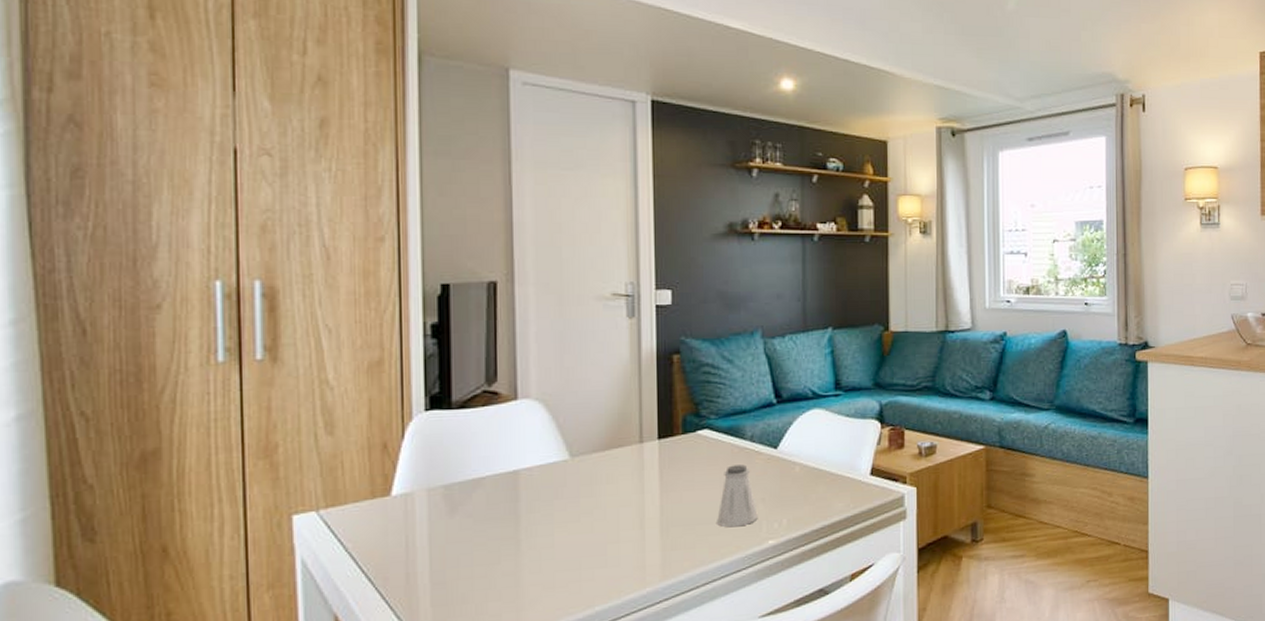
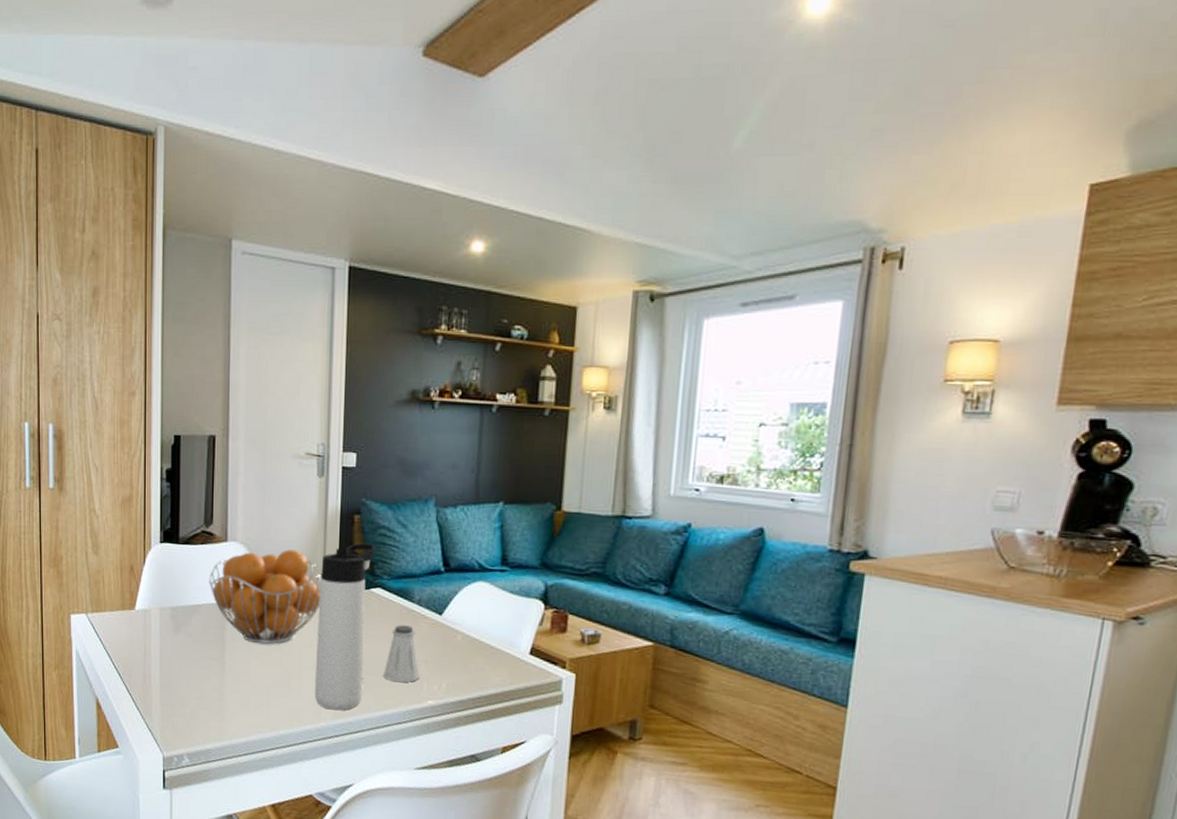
fruit basket: none [494,400,639,512] -> present [208,549,322,645]
thermos bottle: none [636,383,699,572] -> present [314,543,376,711]

